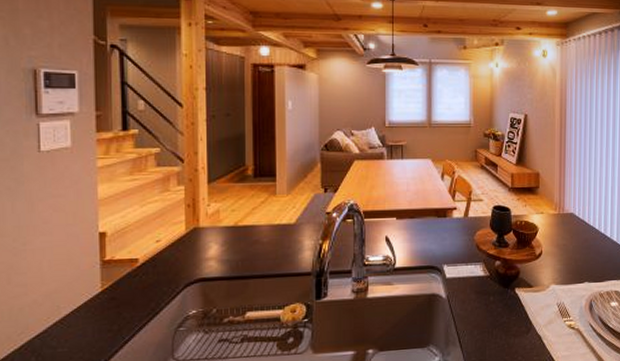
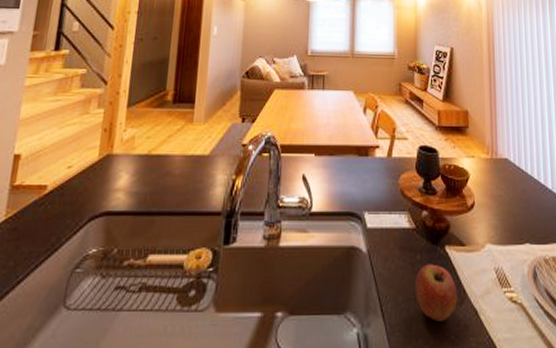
apple: none [489,303,525,347] -> present [416,264,458,321]

